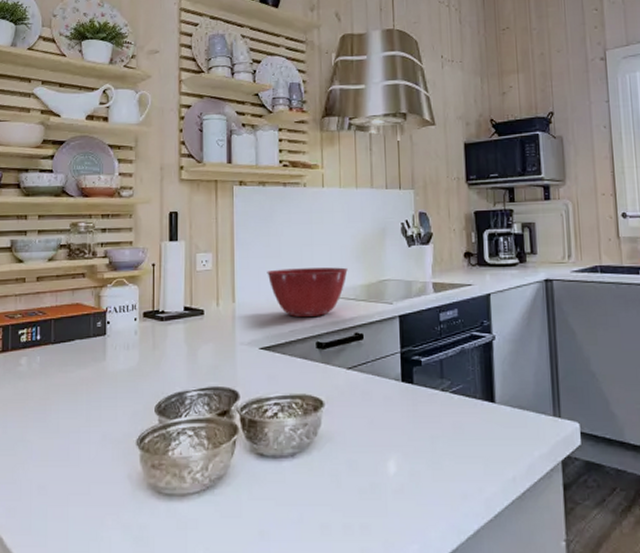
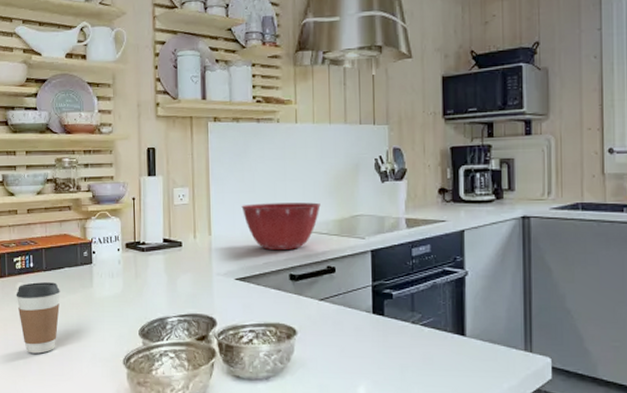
coffee cup: none [19,356,69,437] -> present [16,282,60,354]

